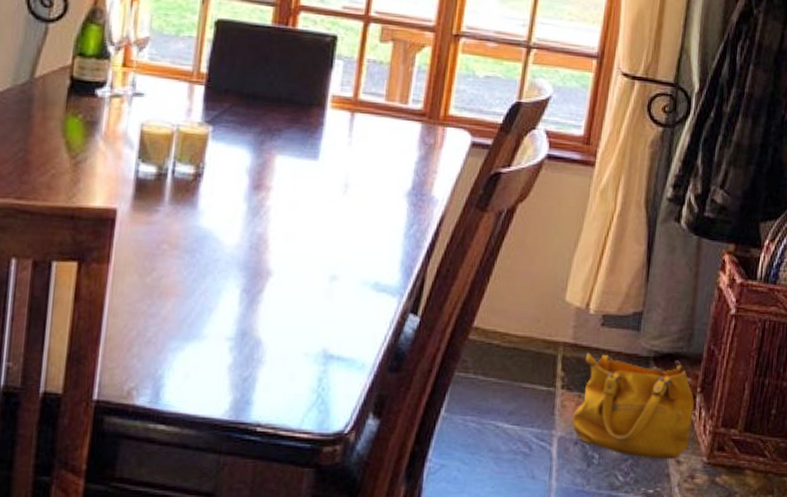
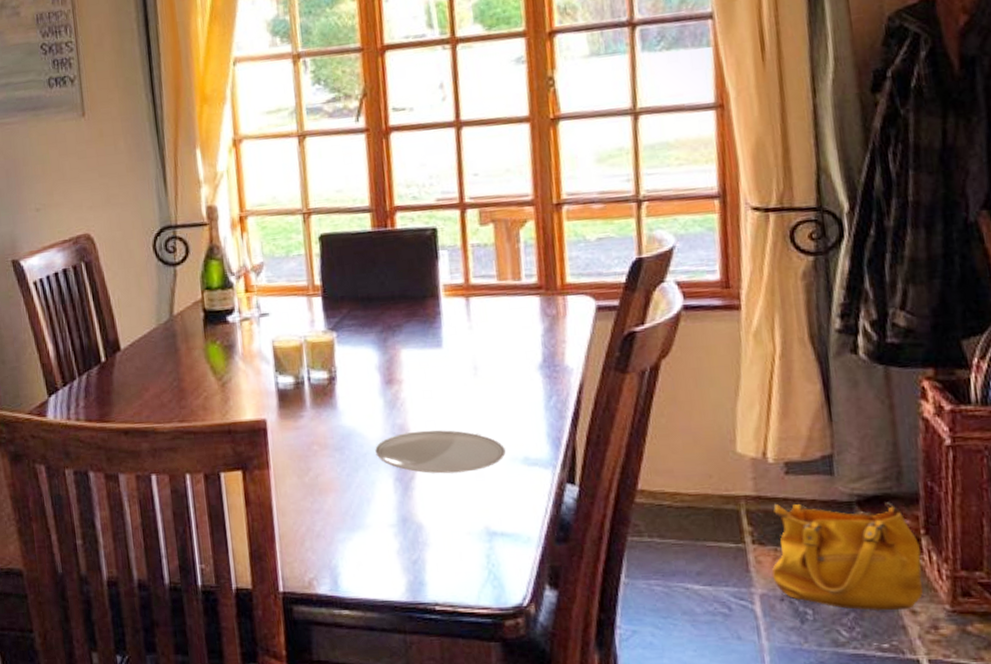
plate: none [228,242,359,291] -> present [375,430,506,474]

